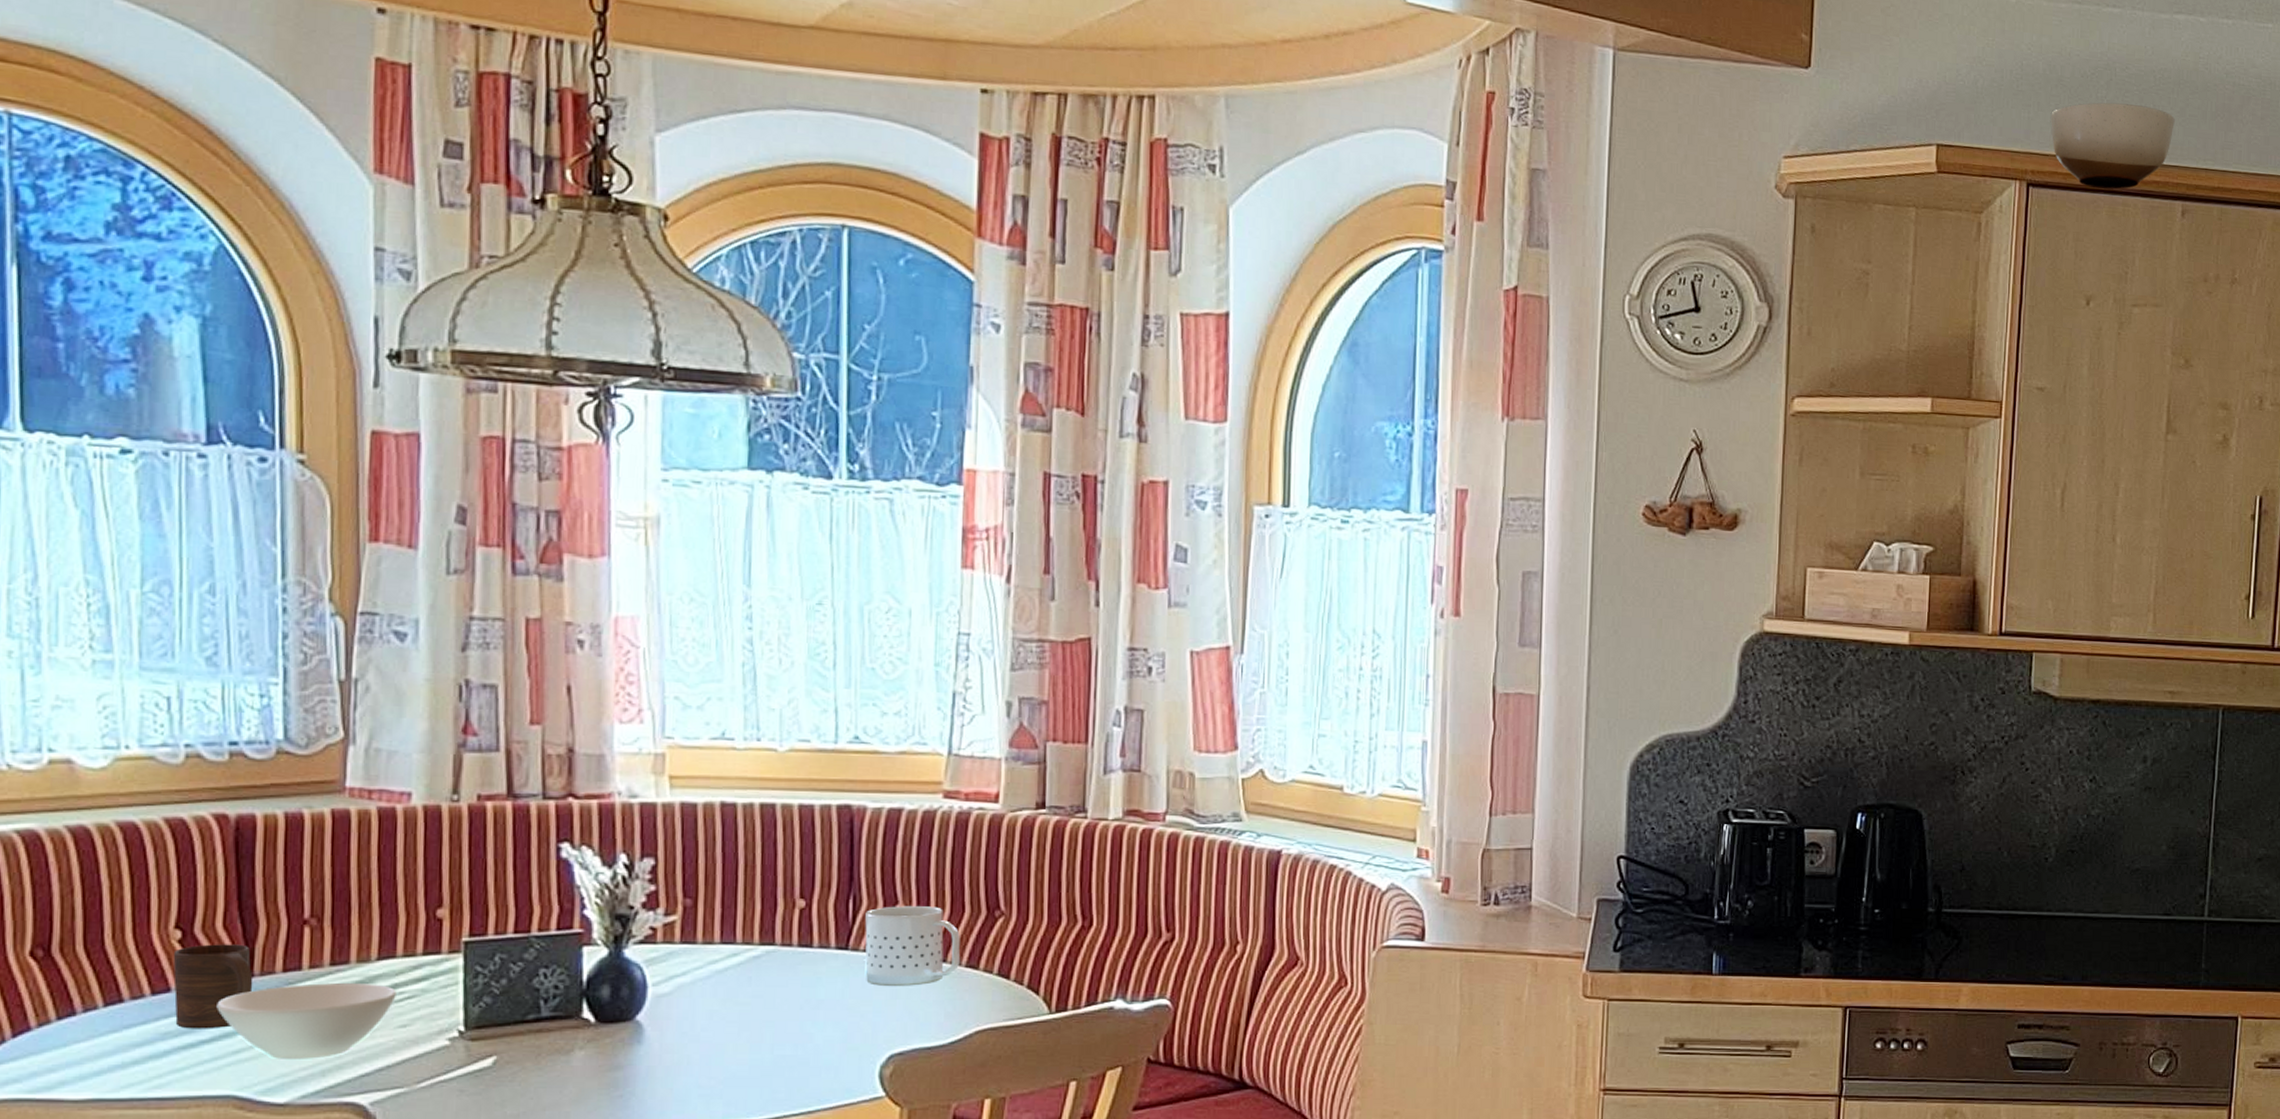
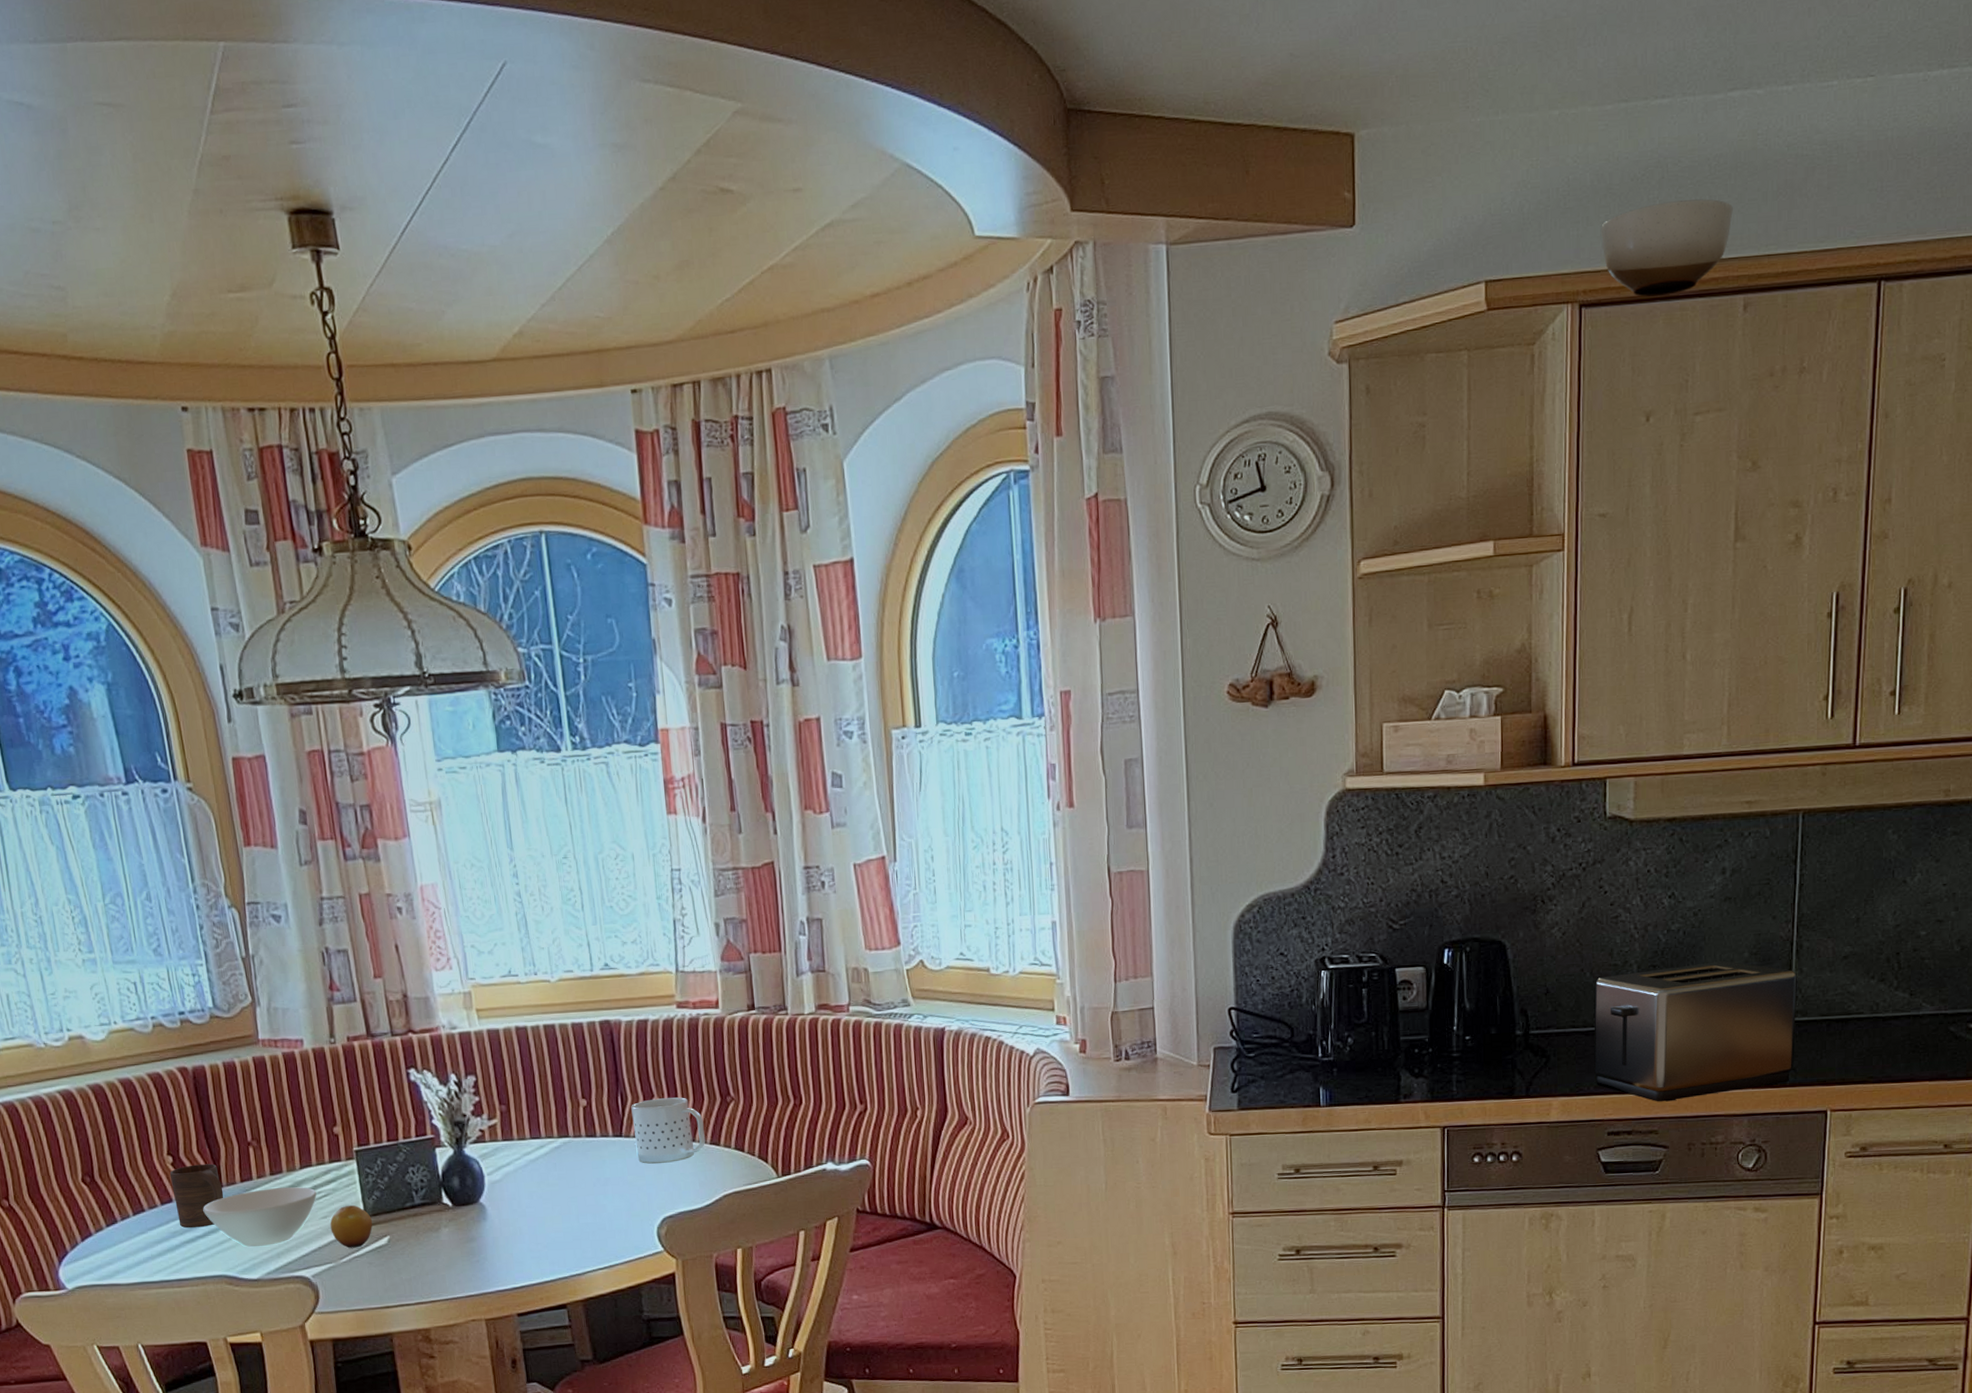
fruit: none [409,1012,475,1070] -> present [330,1204,373,1248]
toaster: none [2006,852,2213,996] -> present [1593,961,1797,1102]

